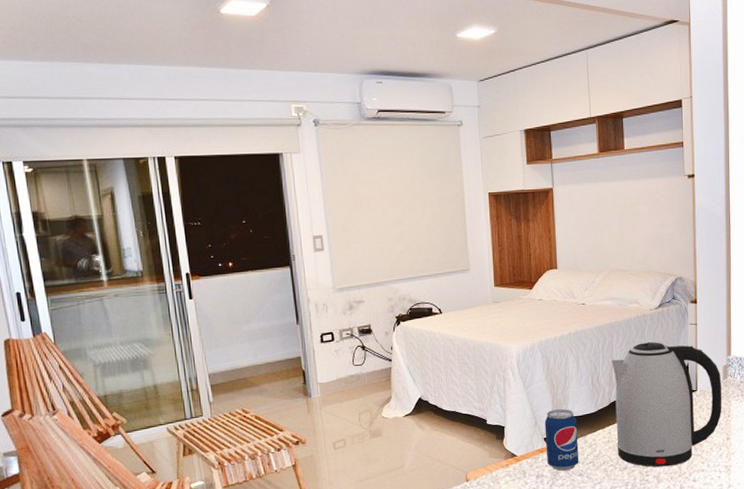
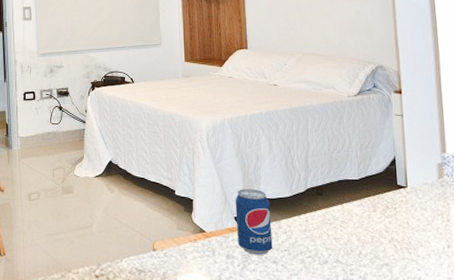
kettle: present [612,341,722,467] -> none [307,129,439,268]

